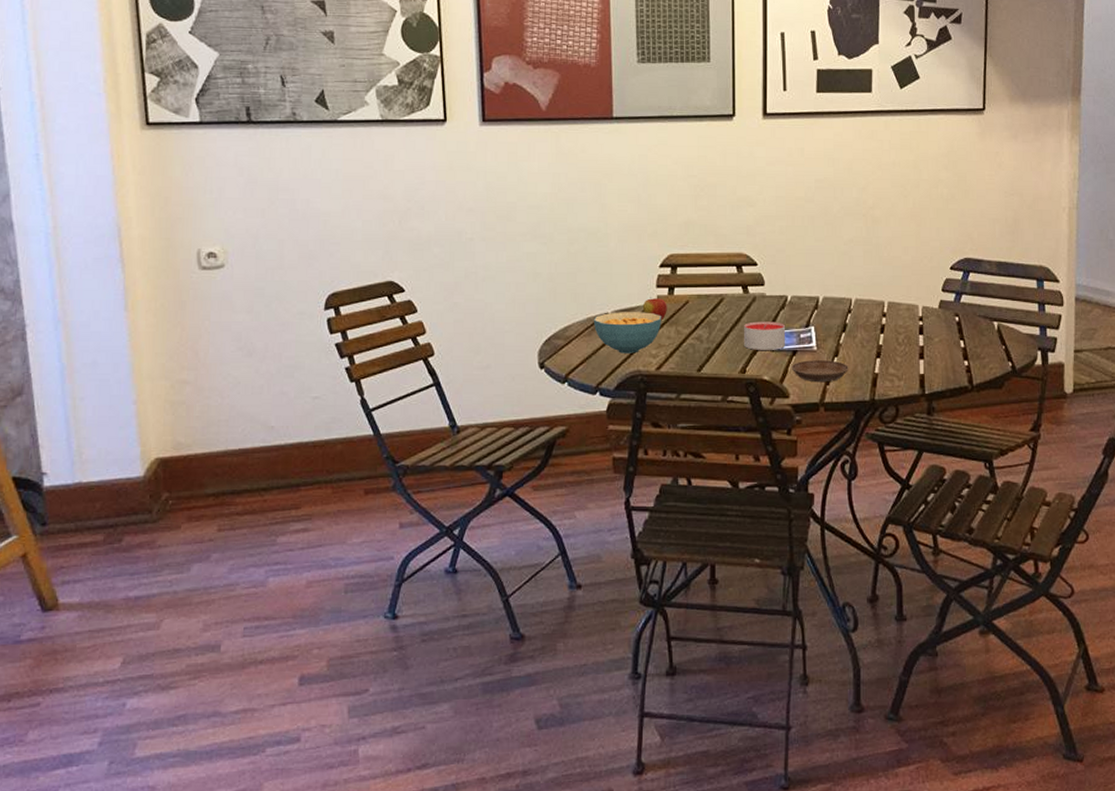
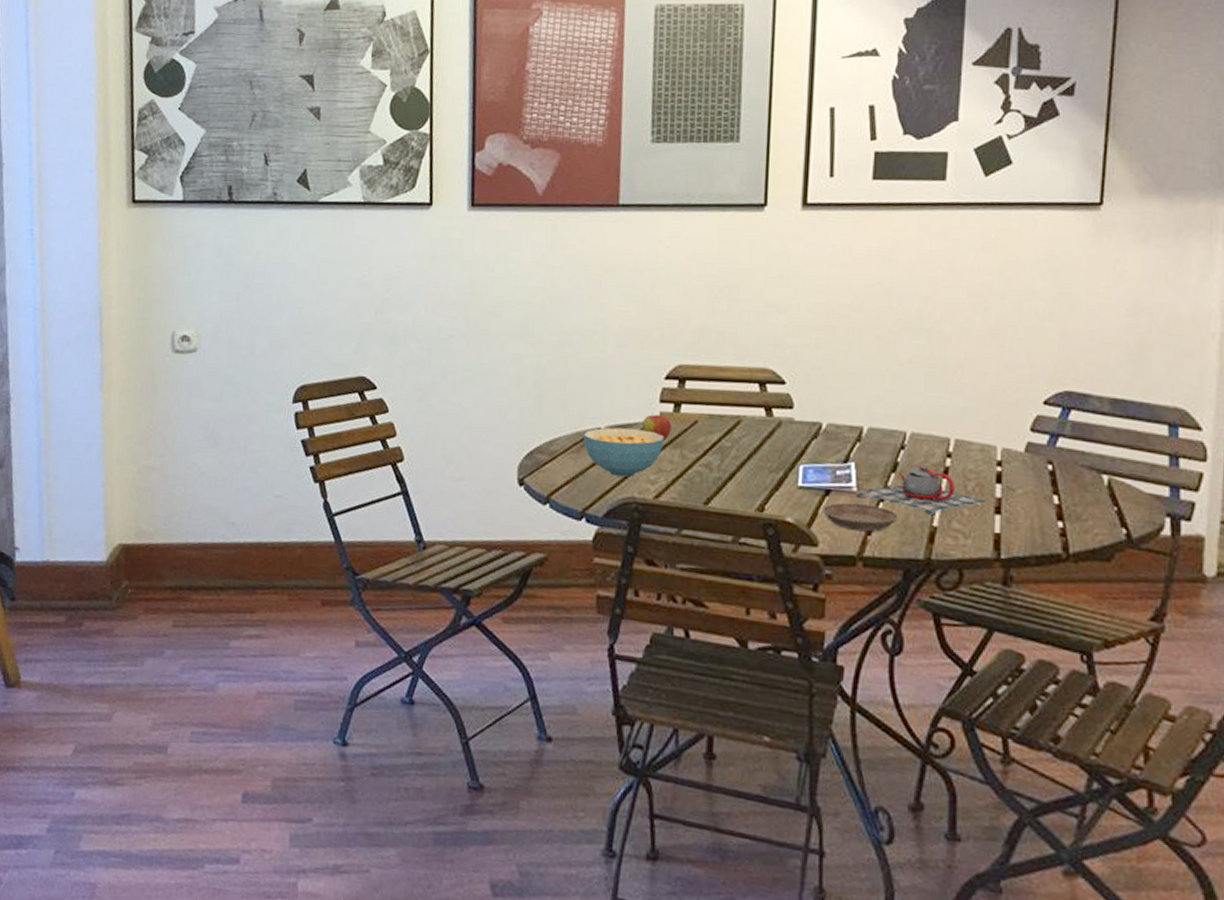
candle: present [744,321,786,350] -> none [764,450,818,487]
teapot: none [815,324,914,364] -> present [855,465,987,515]

